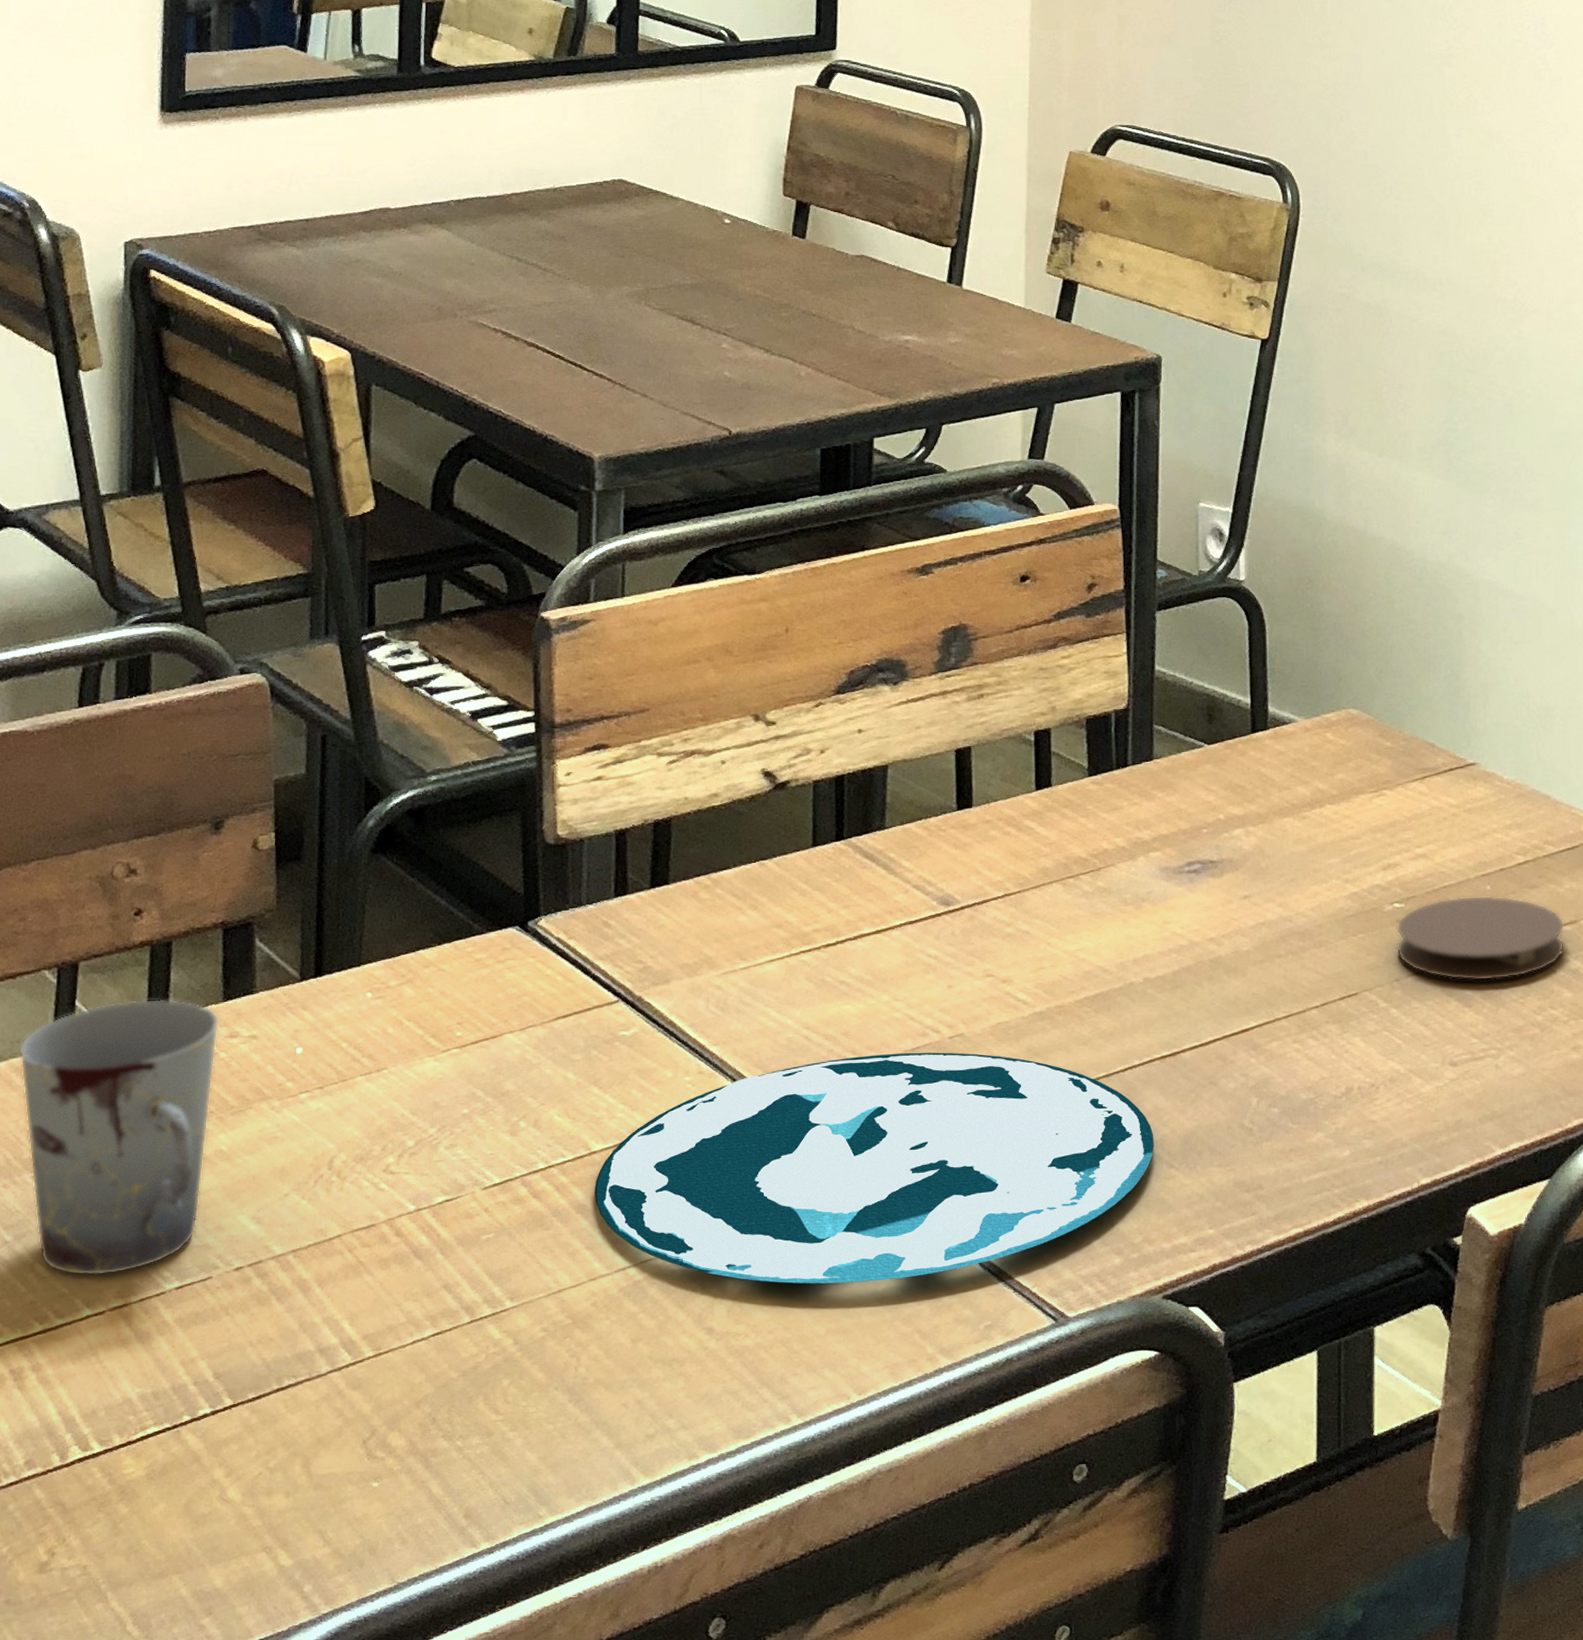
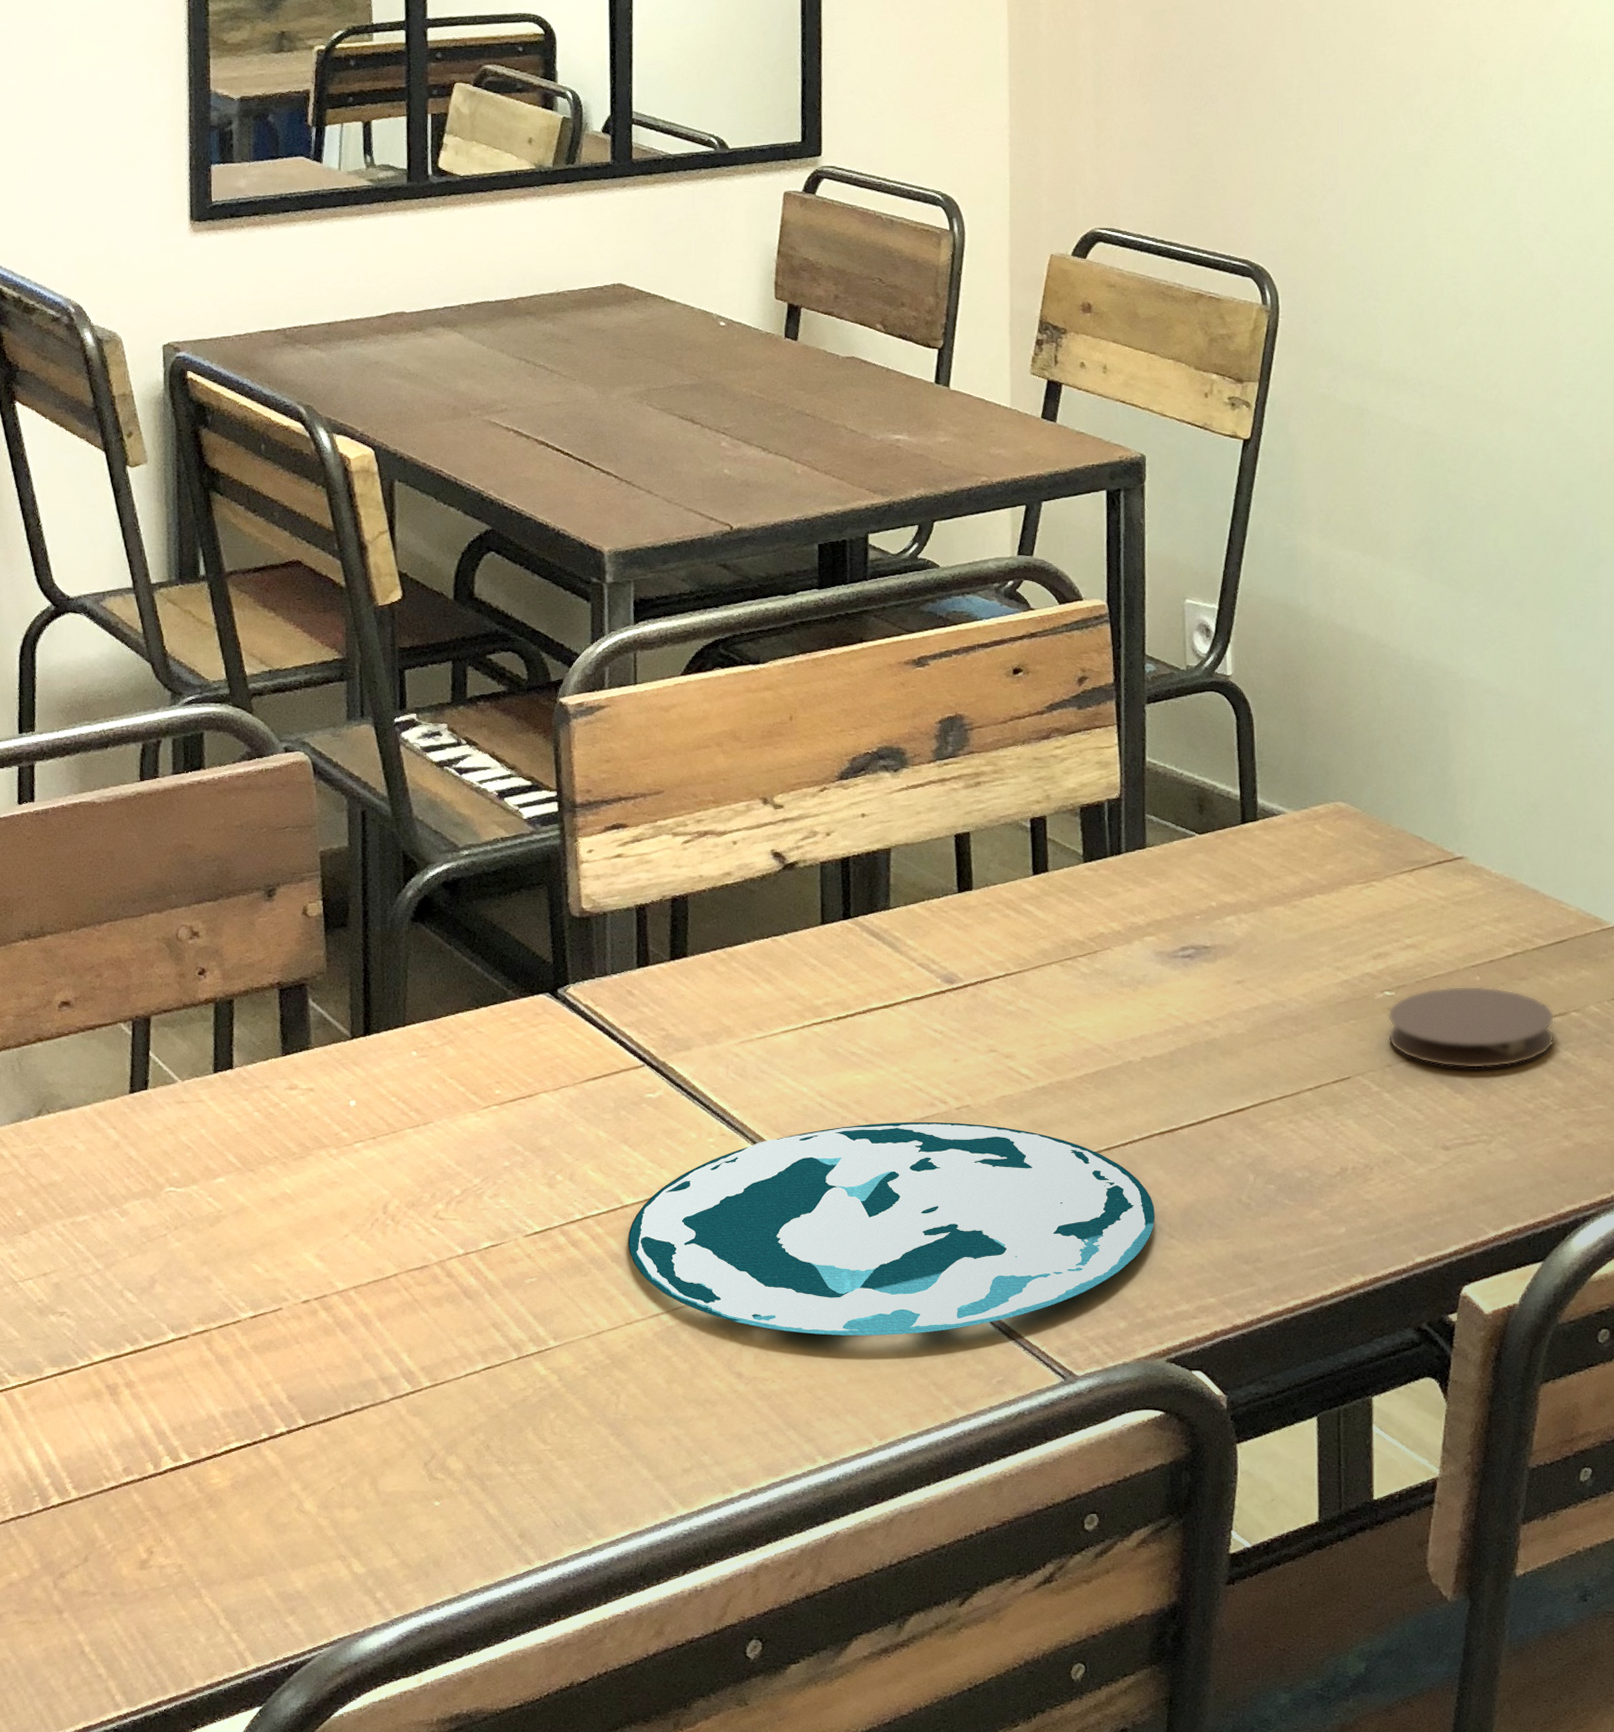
cup: present [18,998,220,1276] -> none [100,1052,280,1303]

